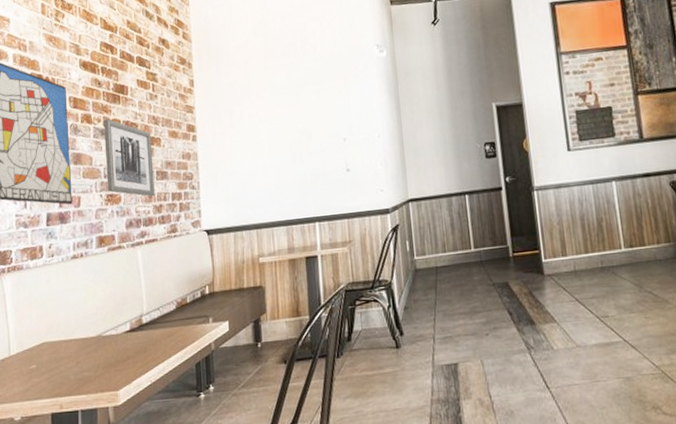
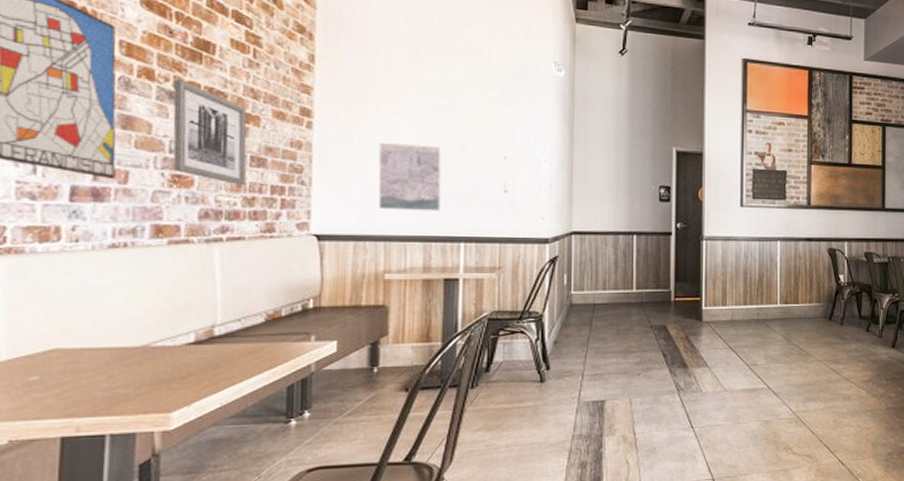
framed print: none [245,138,297,202] -> present [378,143,442,212]

